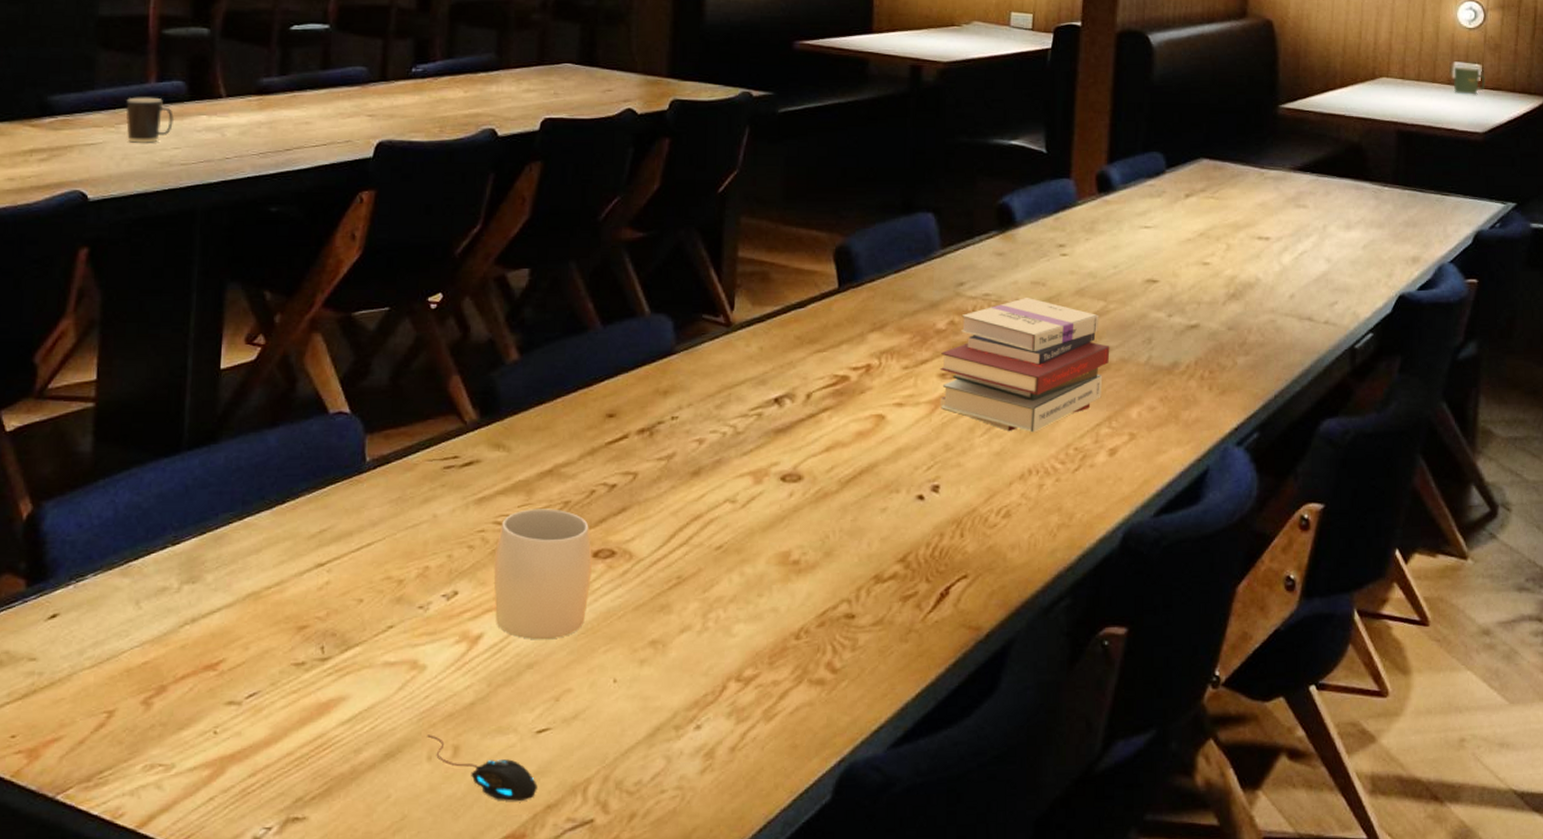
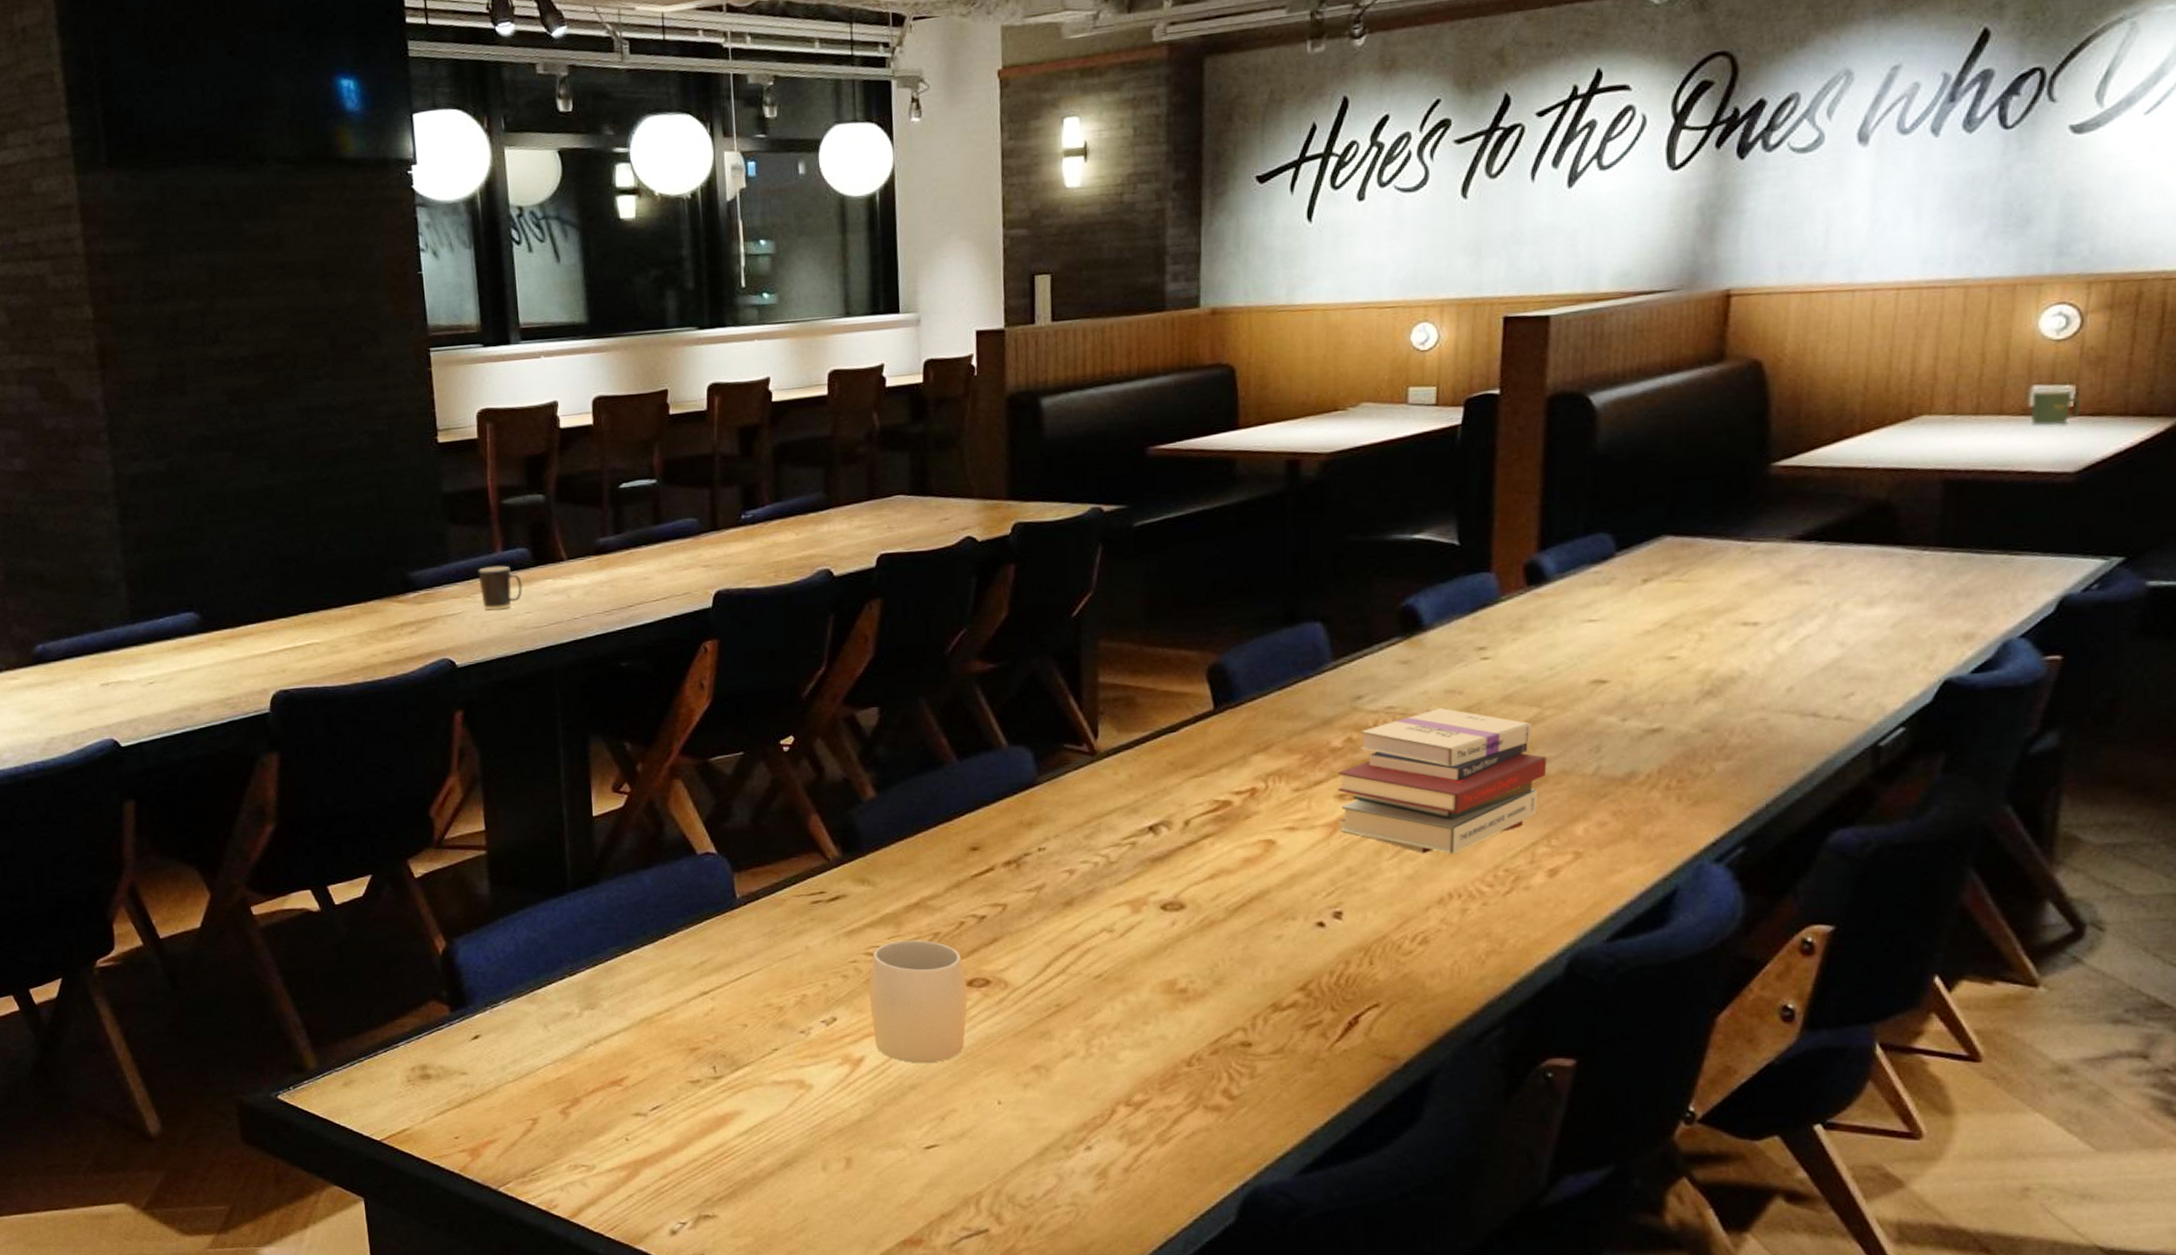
mouse: present [427,735,538,801] -> none [820,1147,931,1209]

